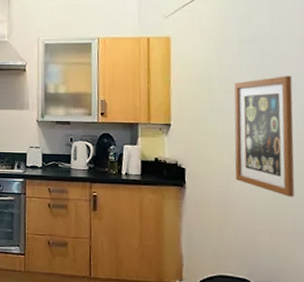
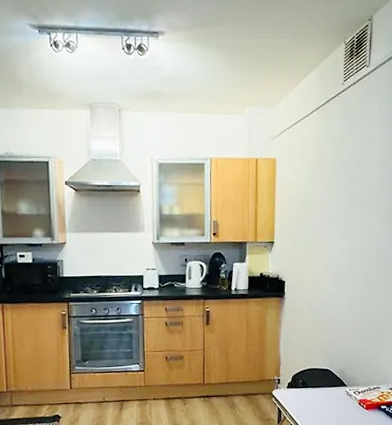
wall art: present [234,76,295,197] -> none [324,196,372,300]

